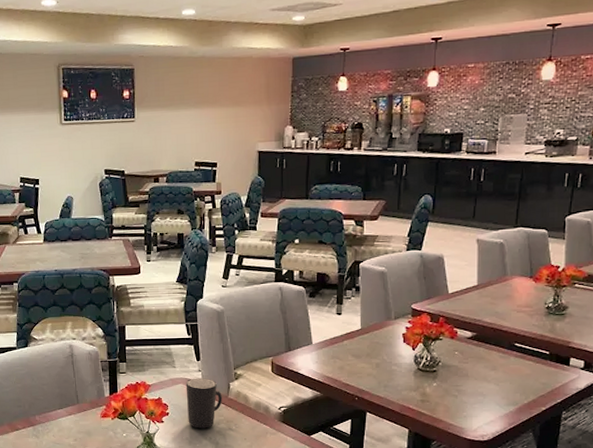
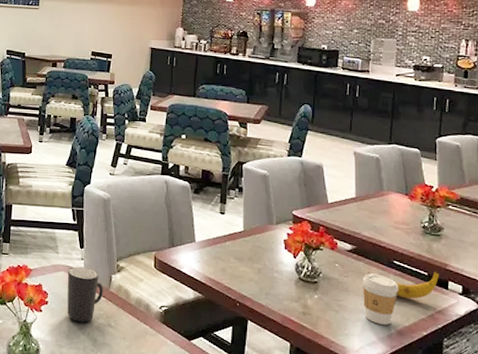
coffee cup: none [482,357,519,404] -> present [363,273,399,325]
banana: none [487,348,562,378] -> present [367,270,440,299]

